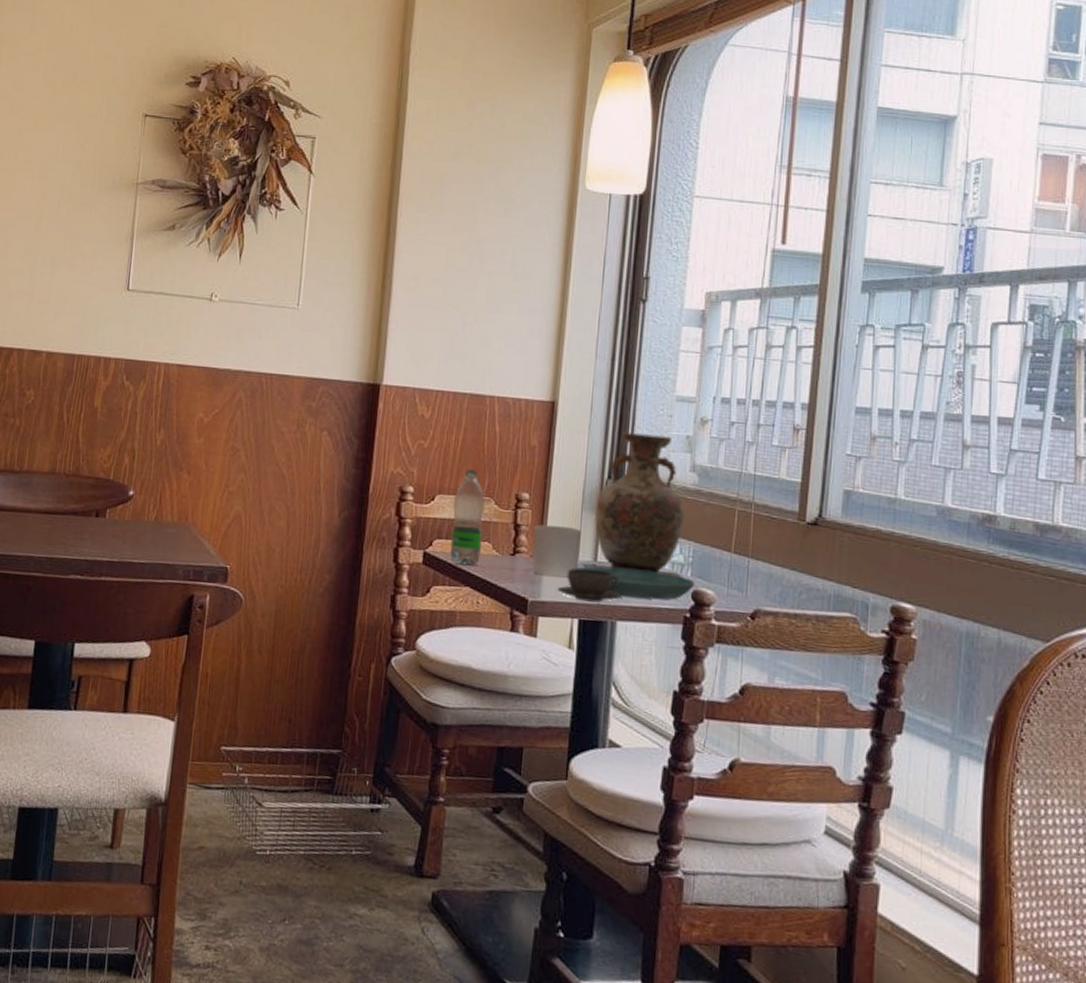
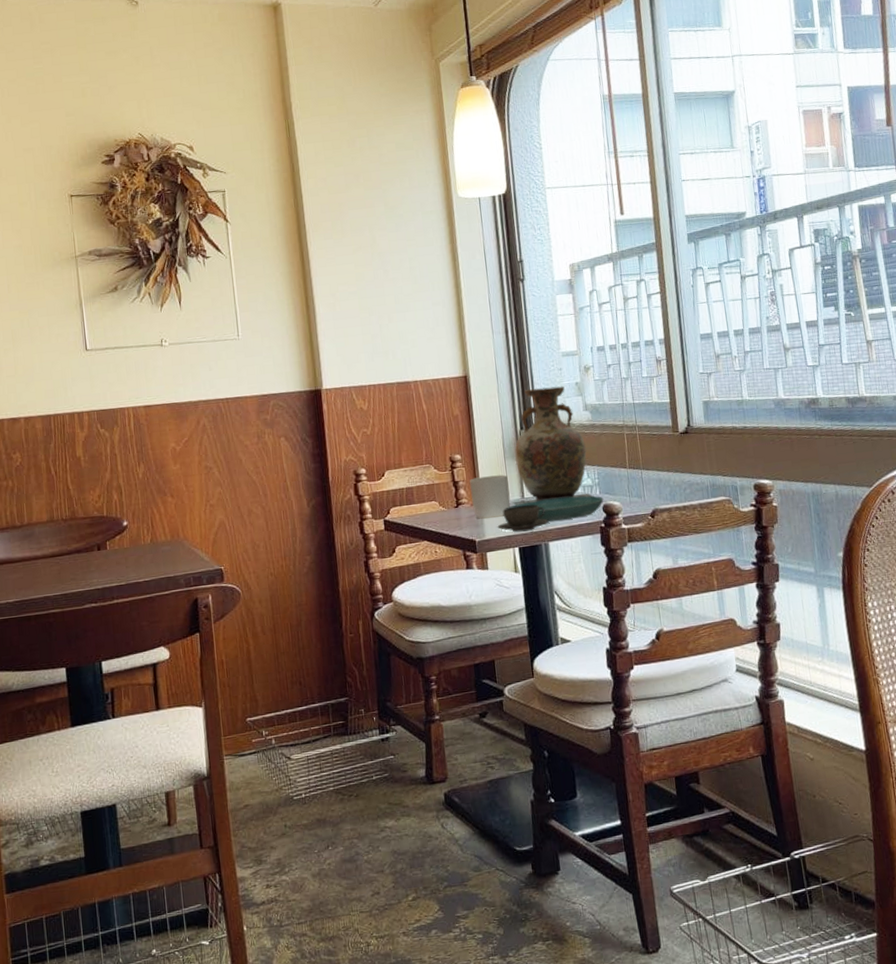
bottle: present [450,469,485,566] -> none [400,444,431,525]

